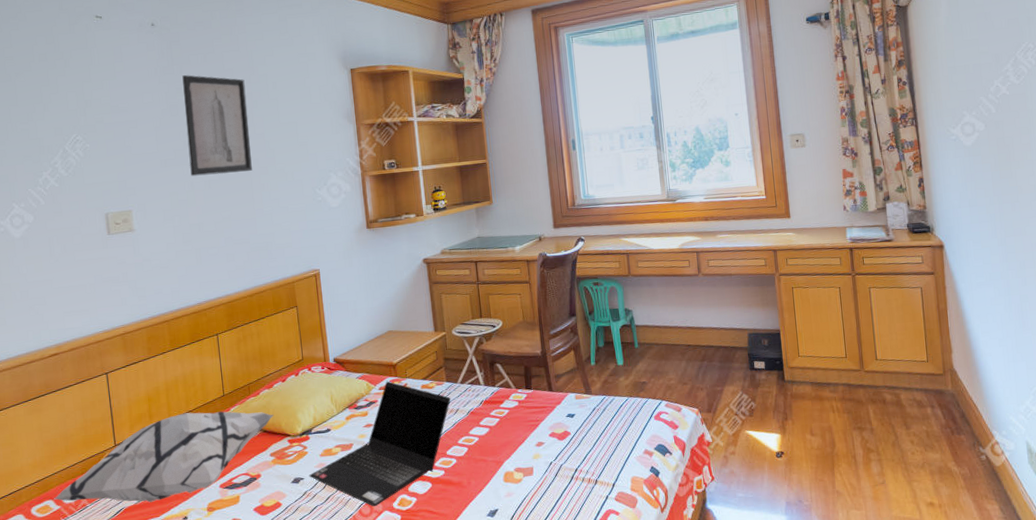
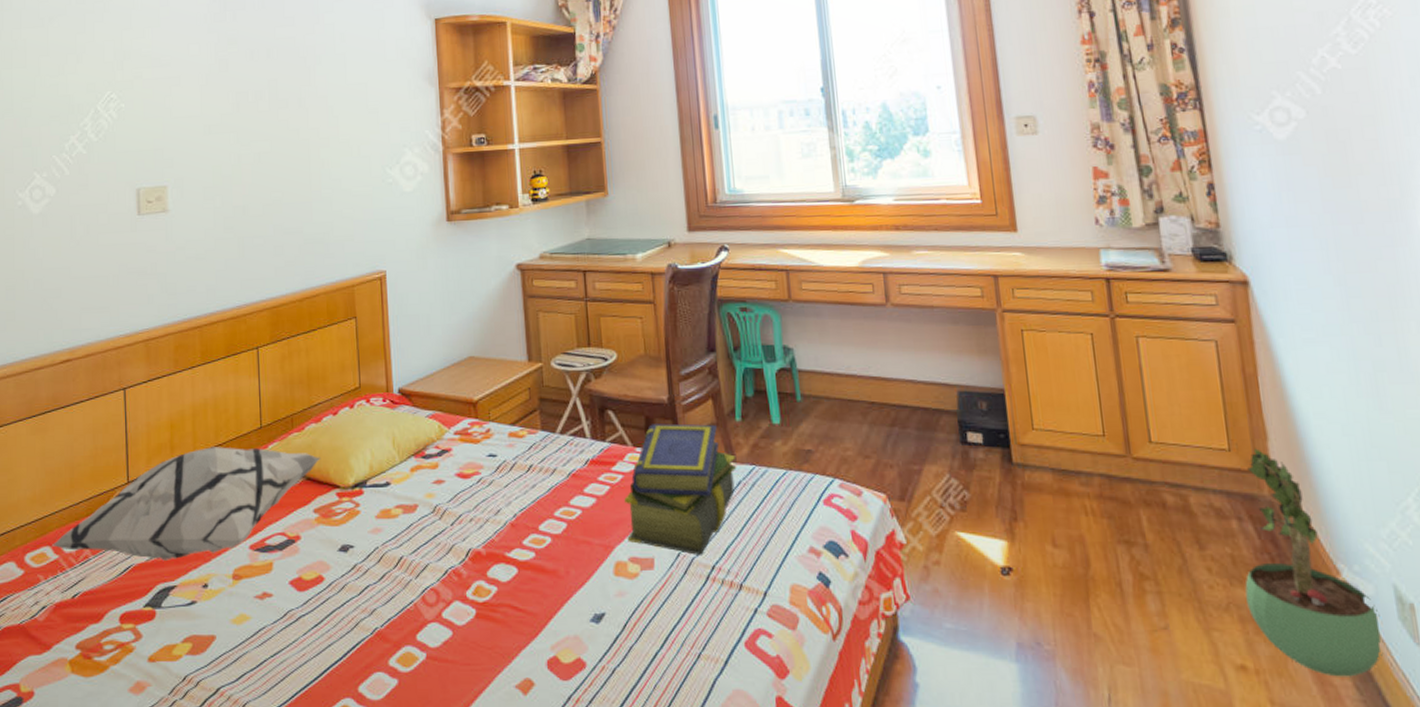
wall art: present [182,75,252,177] -> none [235,23,311,147]
laptop computer: present [308,381,451,507] -> none [360,423,547,594]
stack of books: none [510,369,593,463] -> present [624,423,737,555]
potted plant: none [934,359,1019,504] -> present [1245,448,1384,677]

